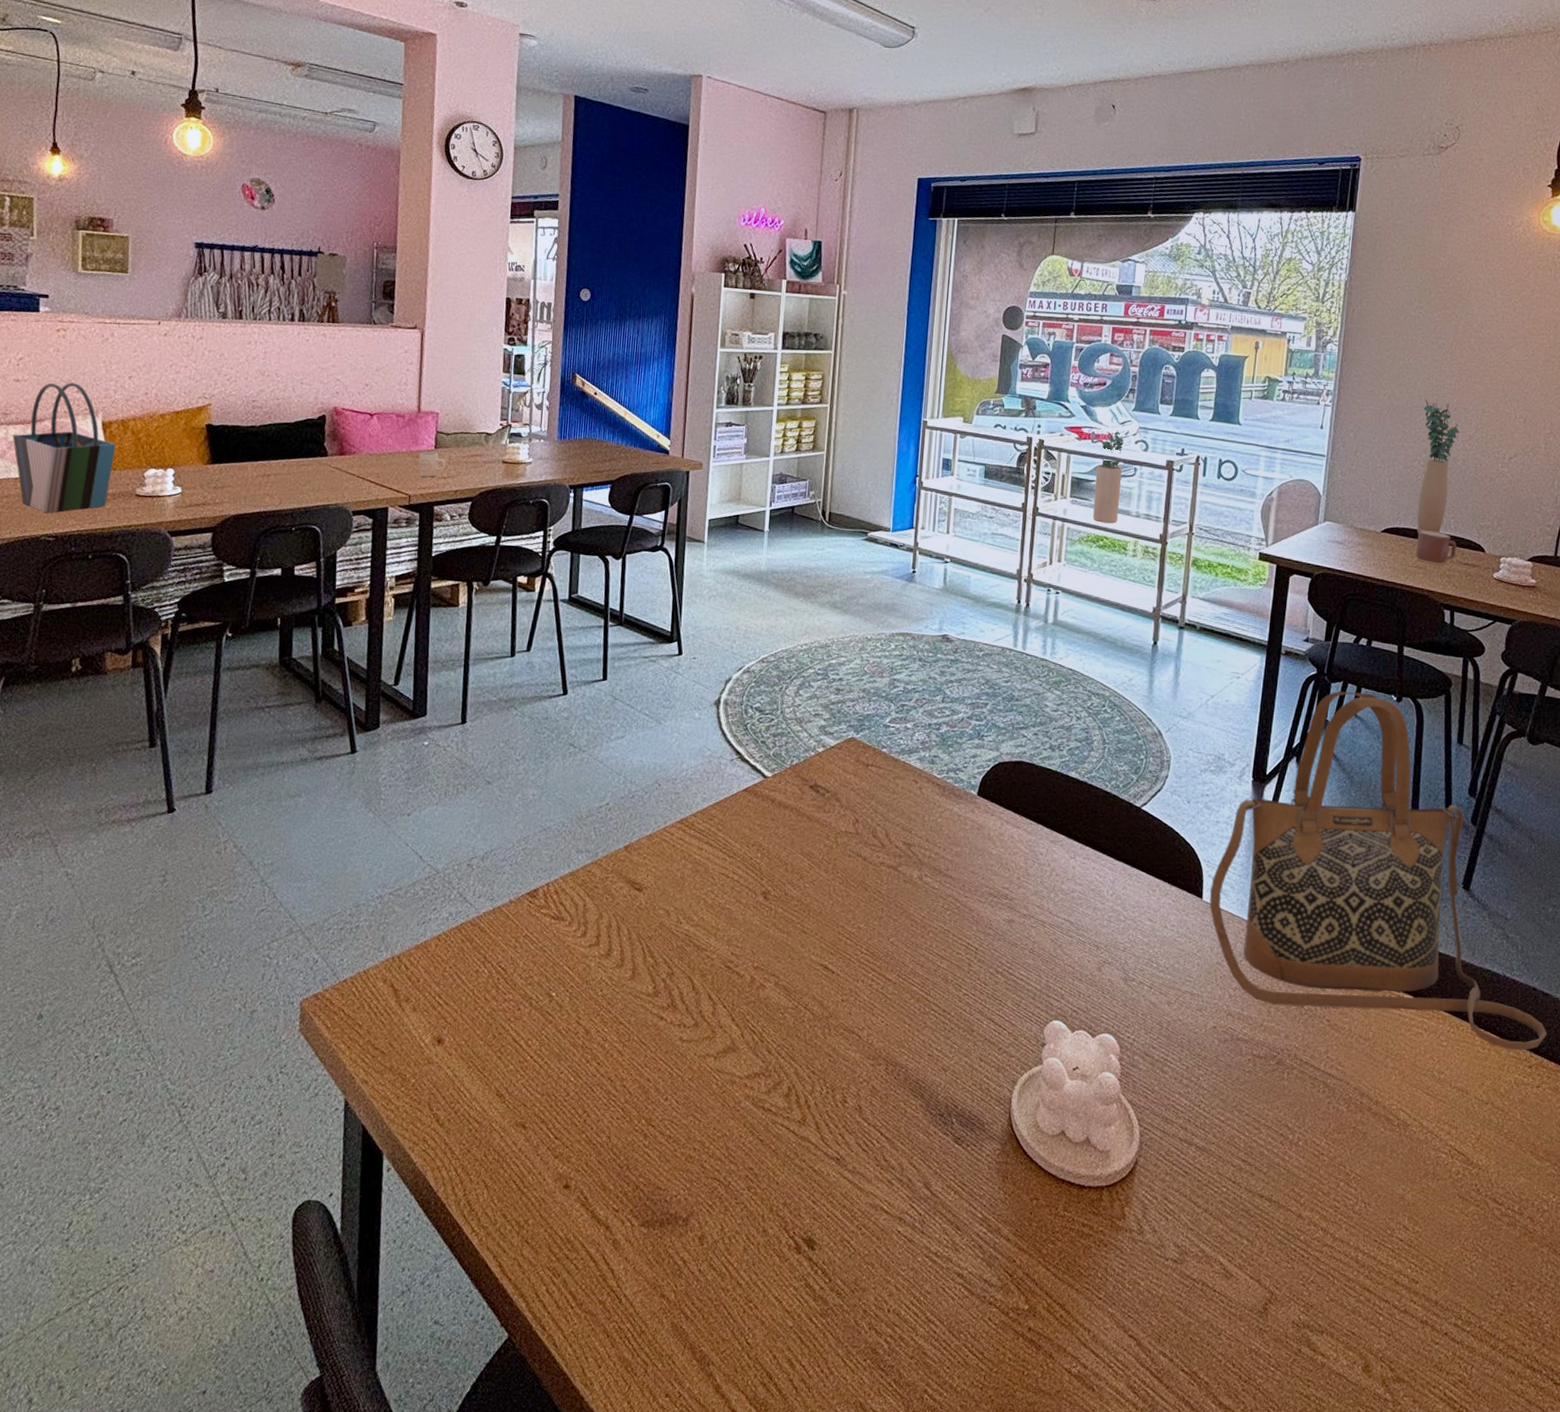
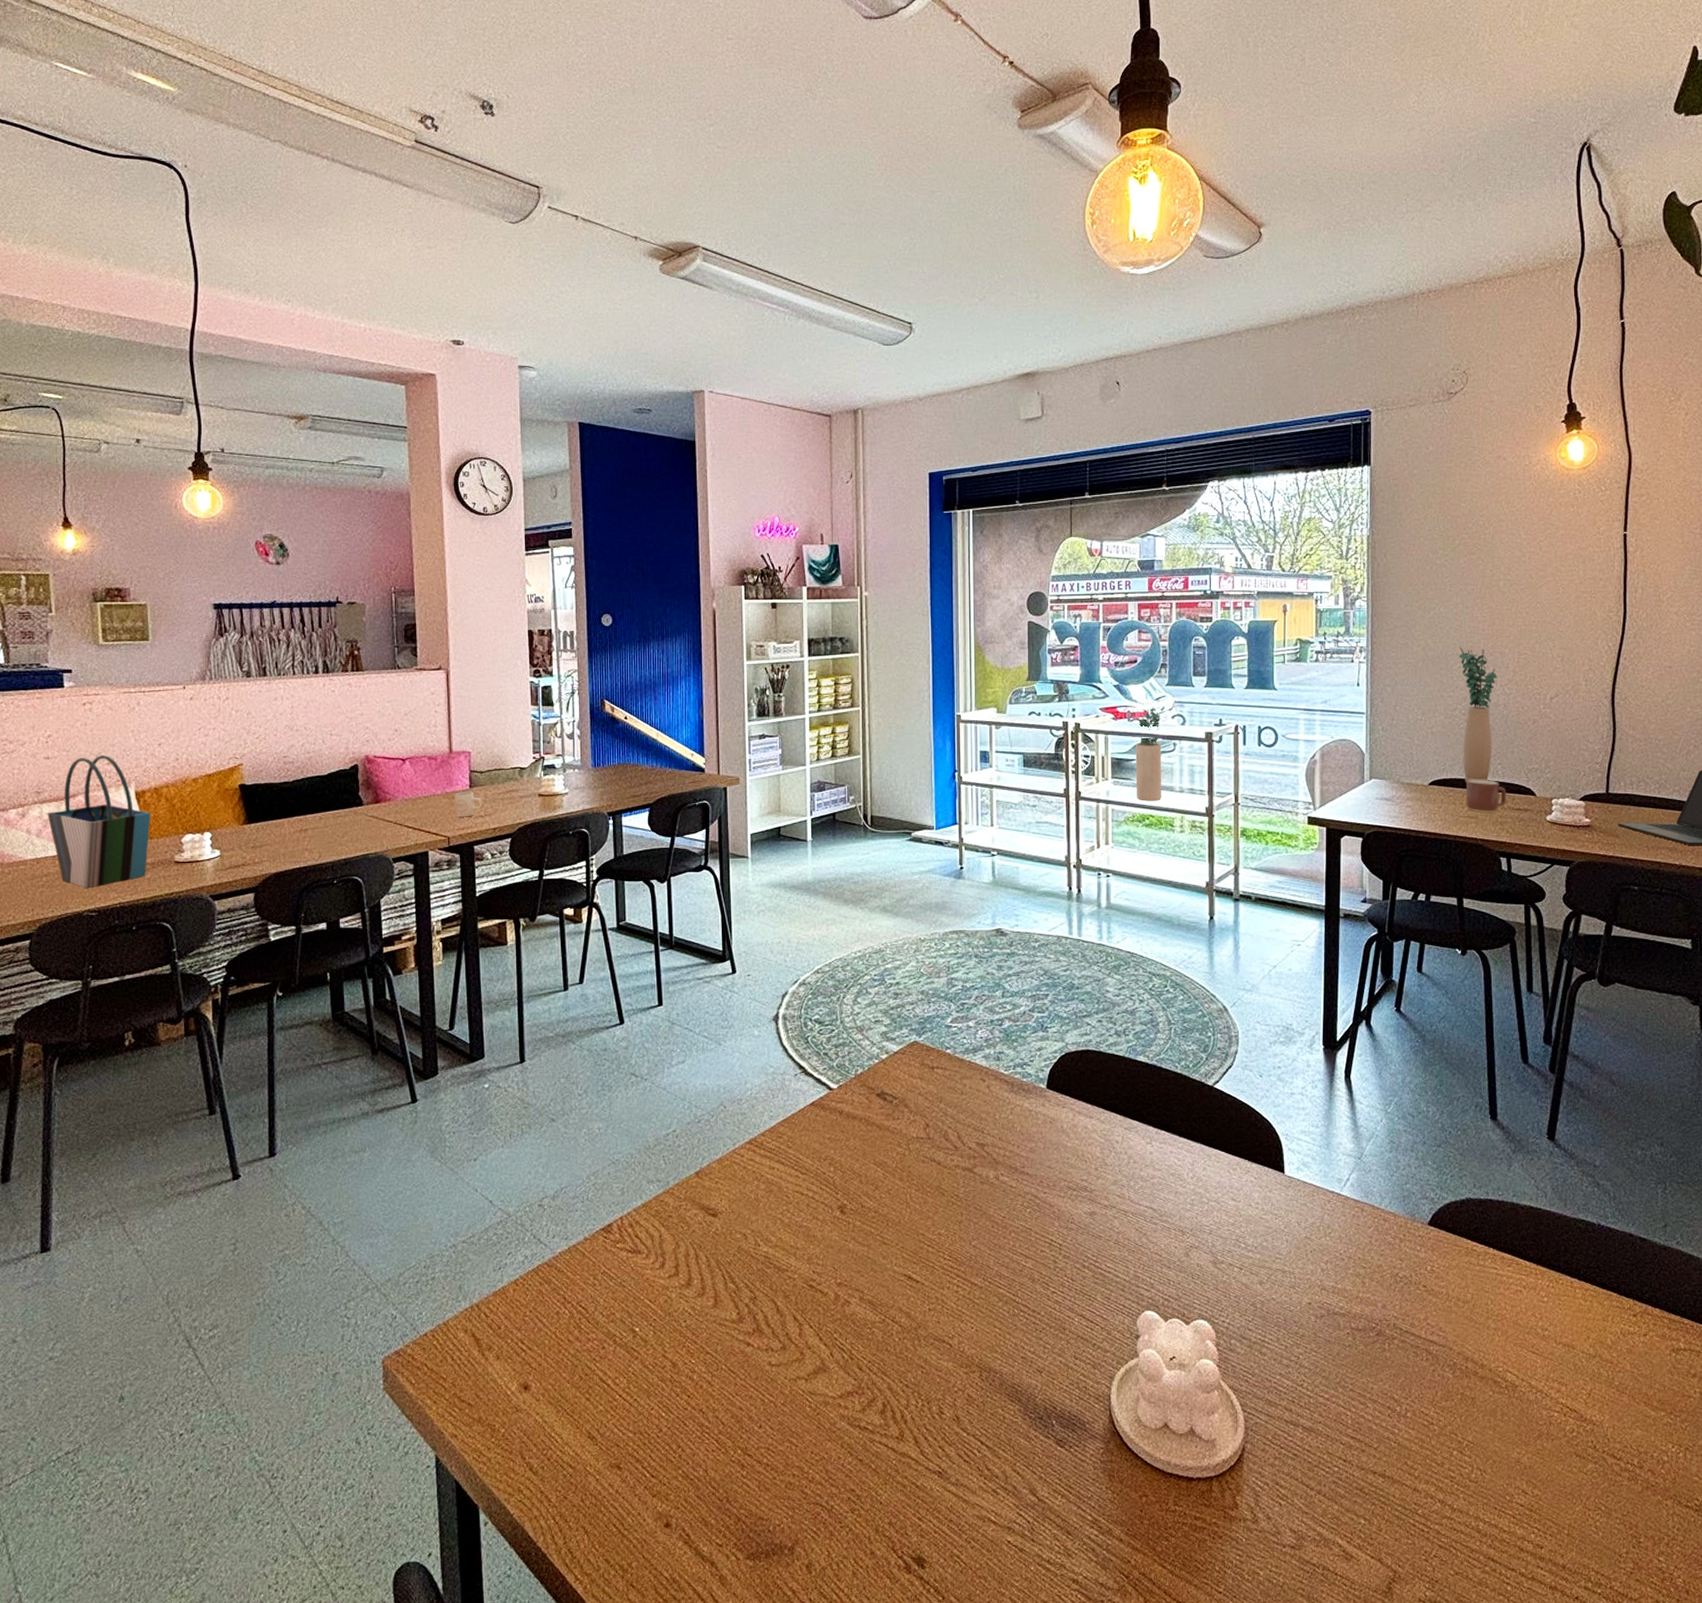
handbag: present [1209,691,1547,1051] -> none [1291,949,1649,1300]

